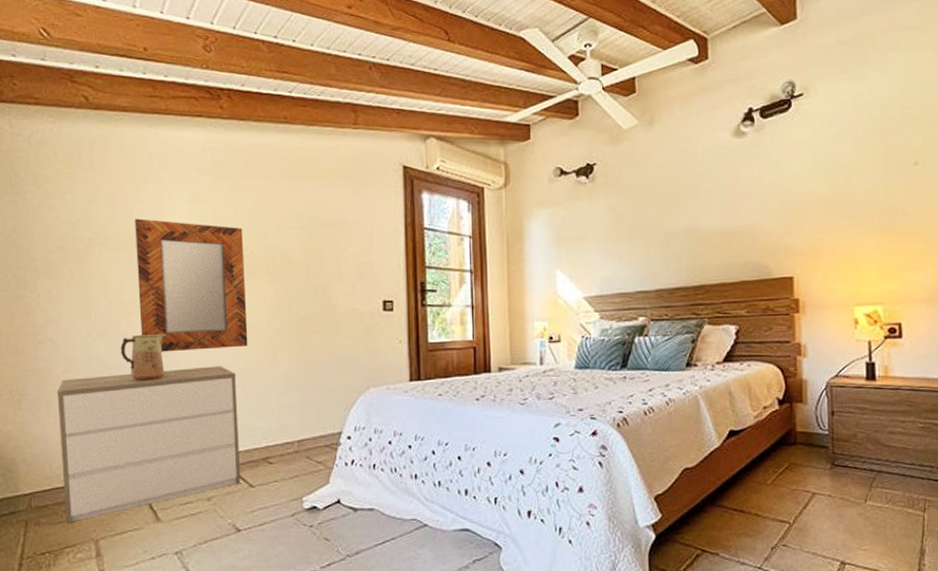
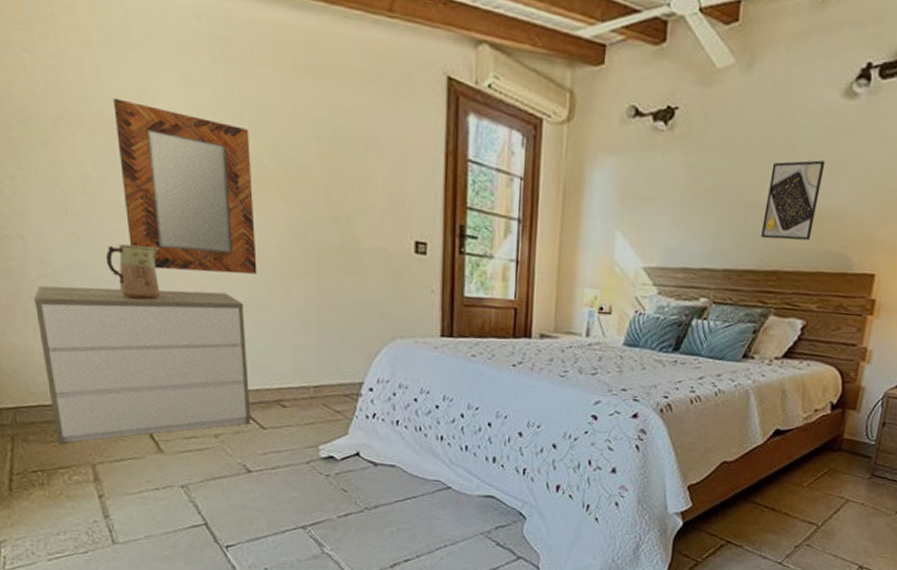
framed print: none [683,189,729,259] -> present [761,160,826,241]

